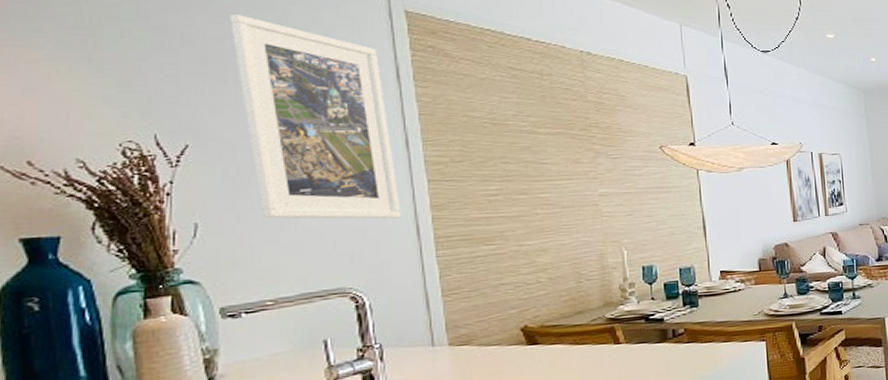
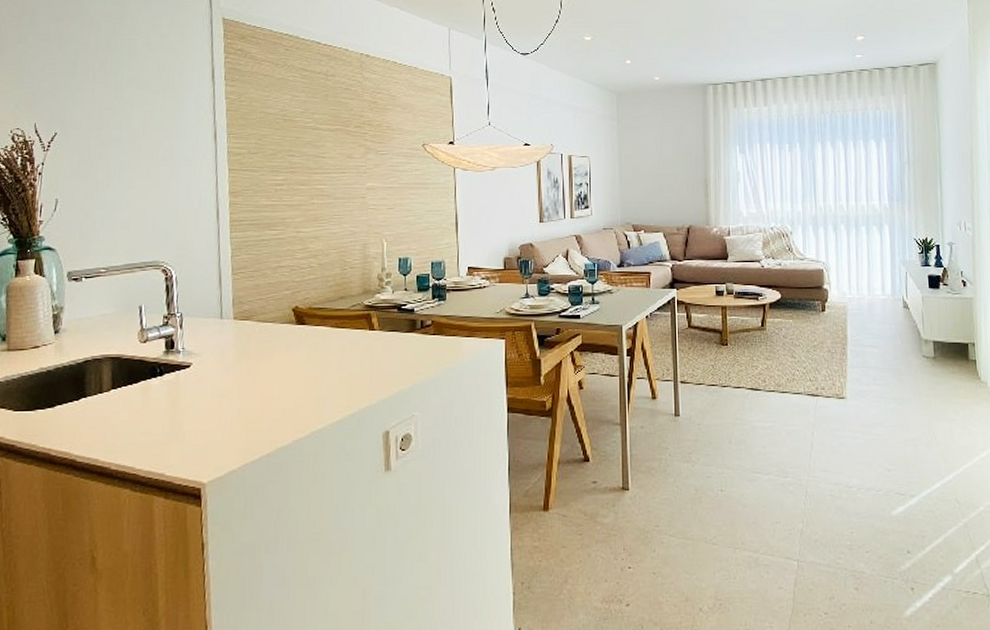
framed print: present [230,15,401,219] -> none [94,23,206,202]

